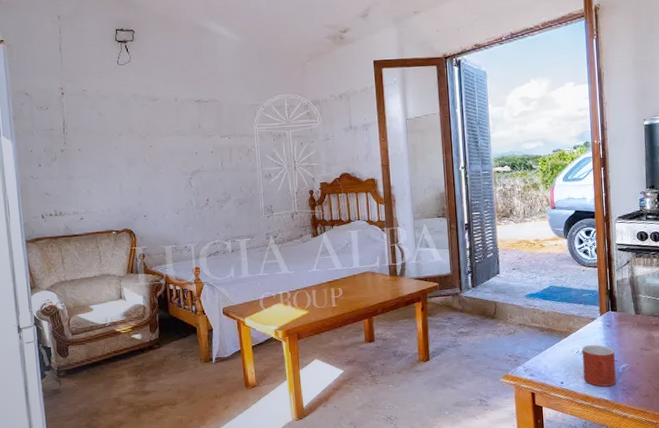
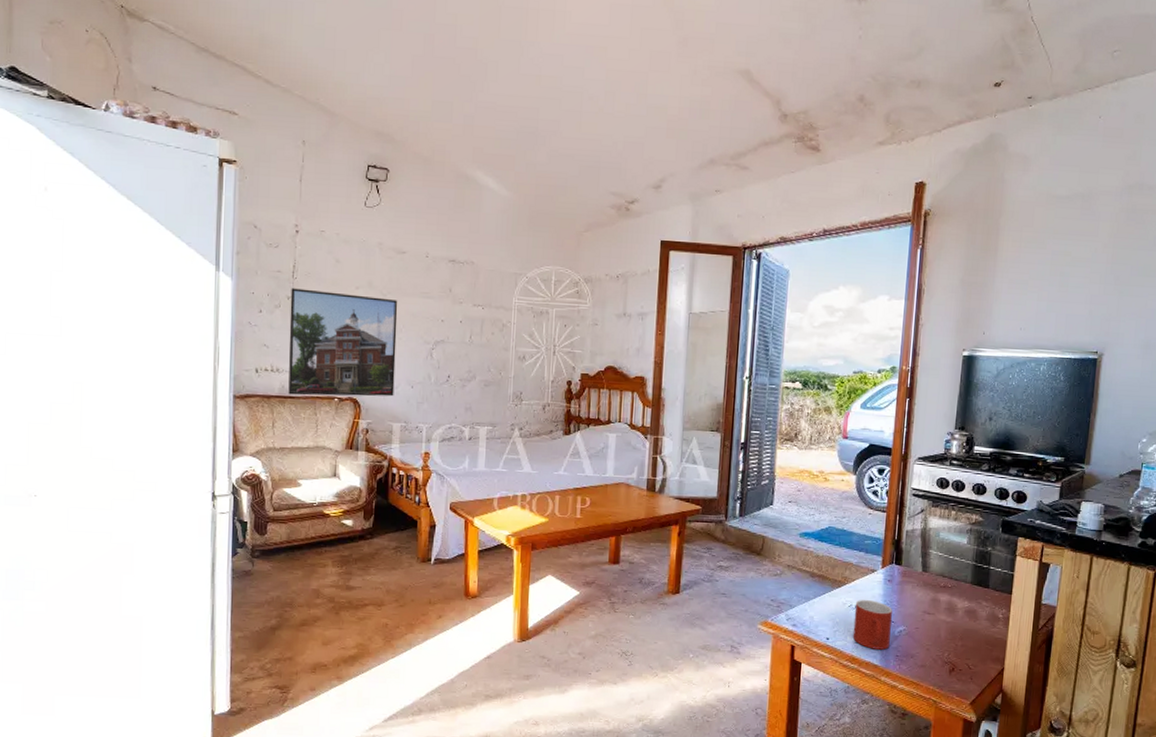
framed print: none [63,140,163,234] -> present [288,288,398,397]

